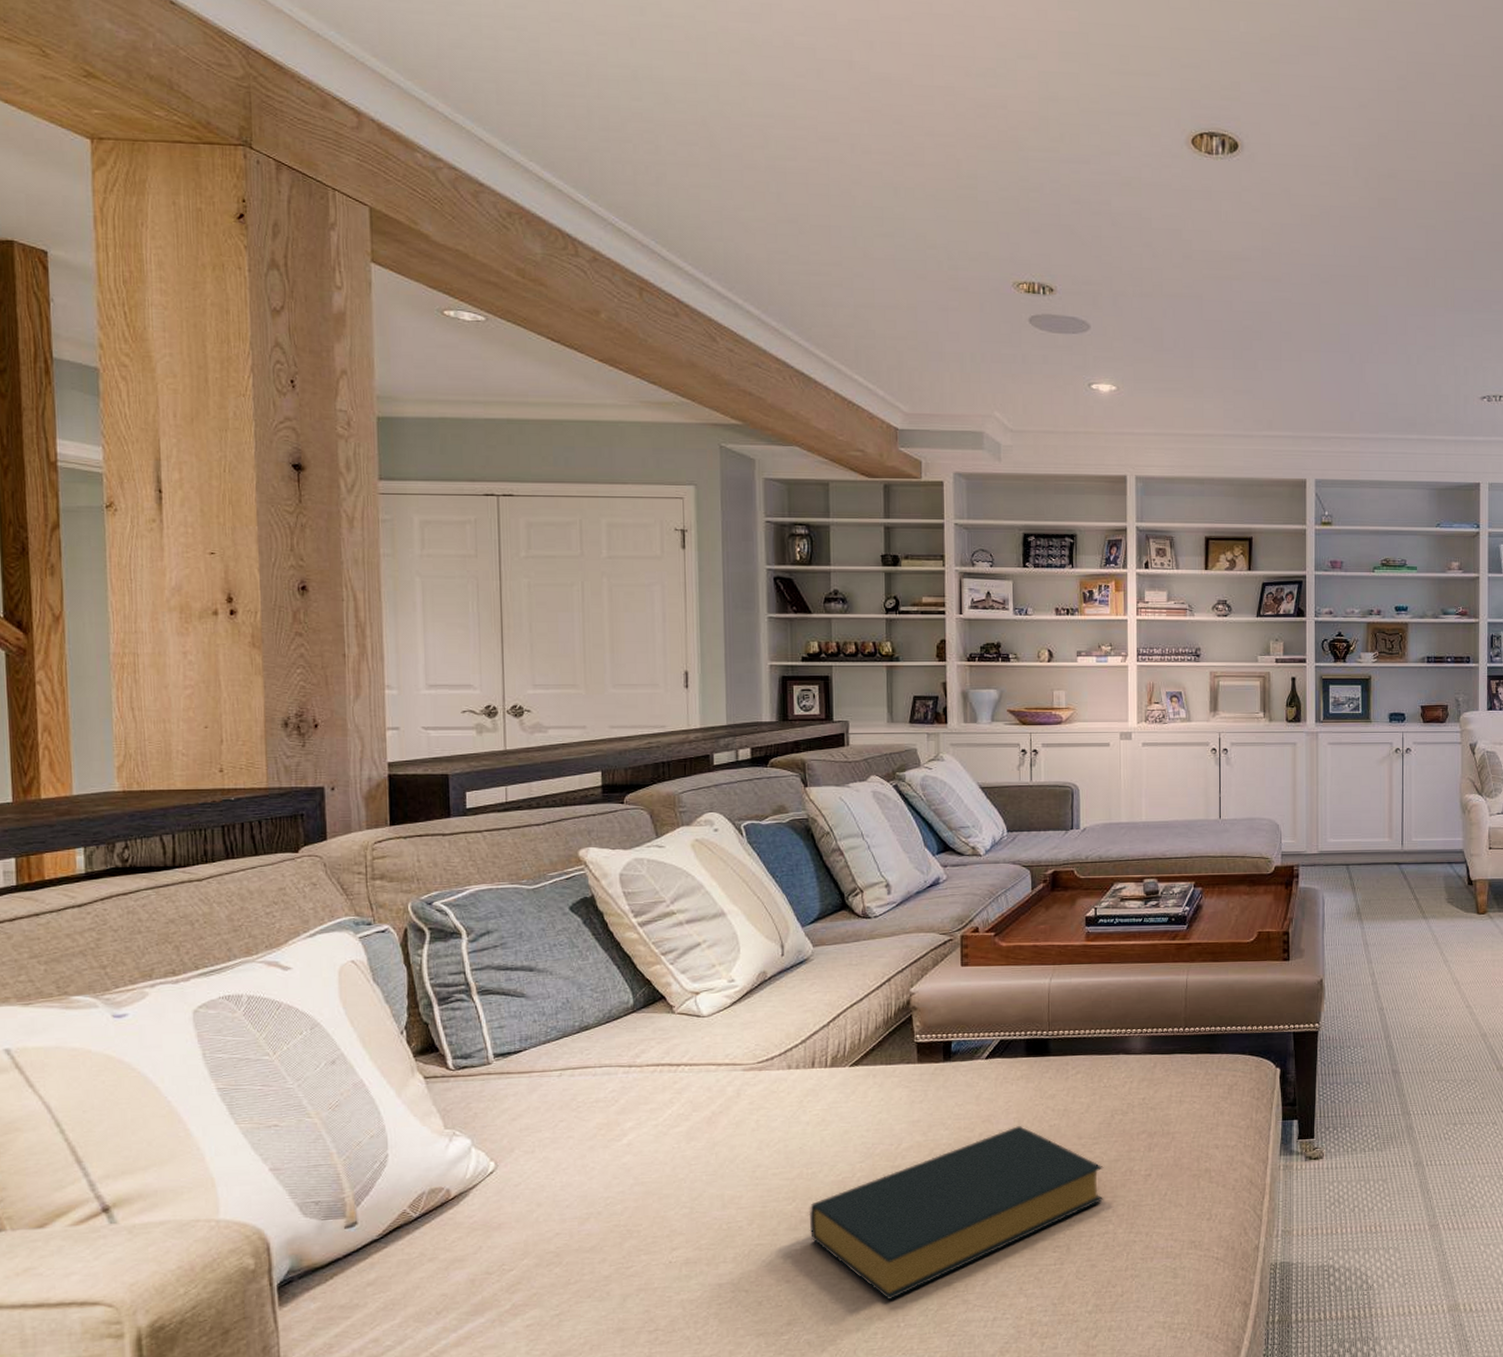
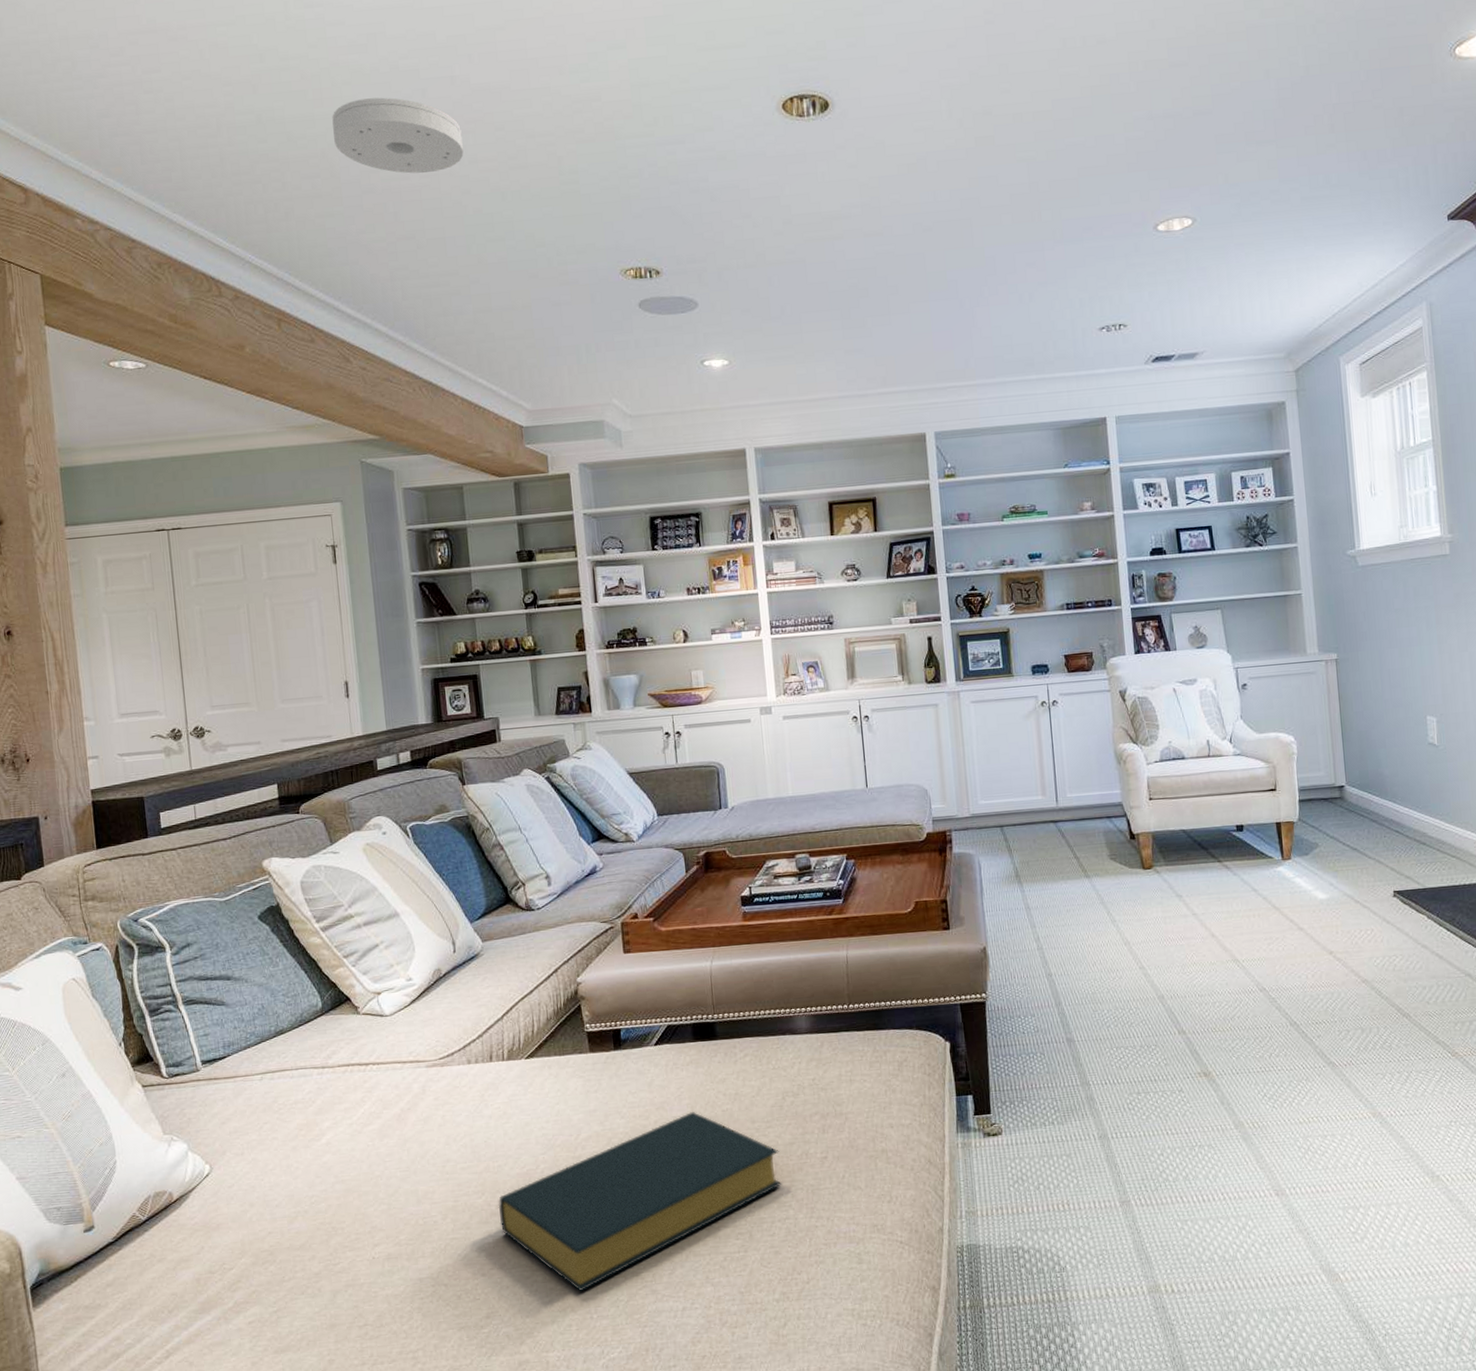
smoke detector: none [716,70,857,157] -> present [332,97,464,174]

